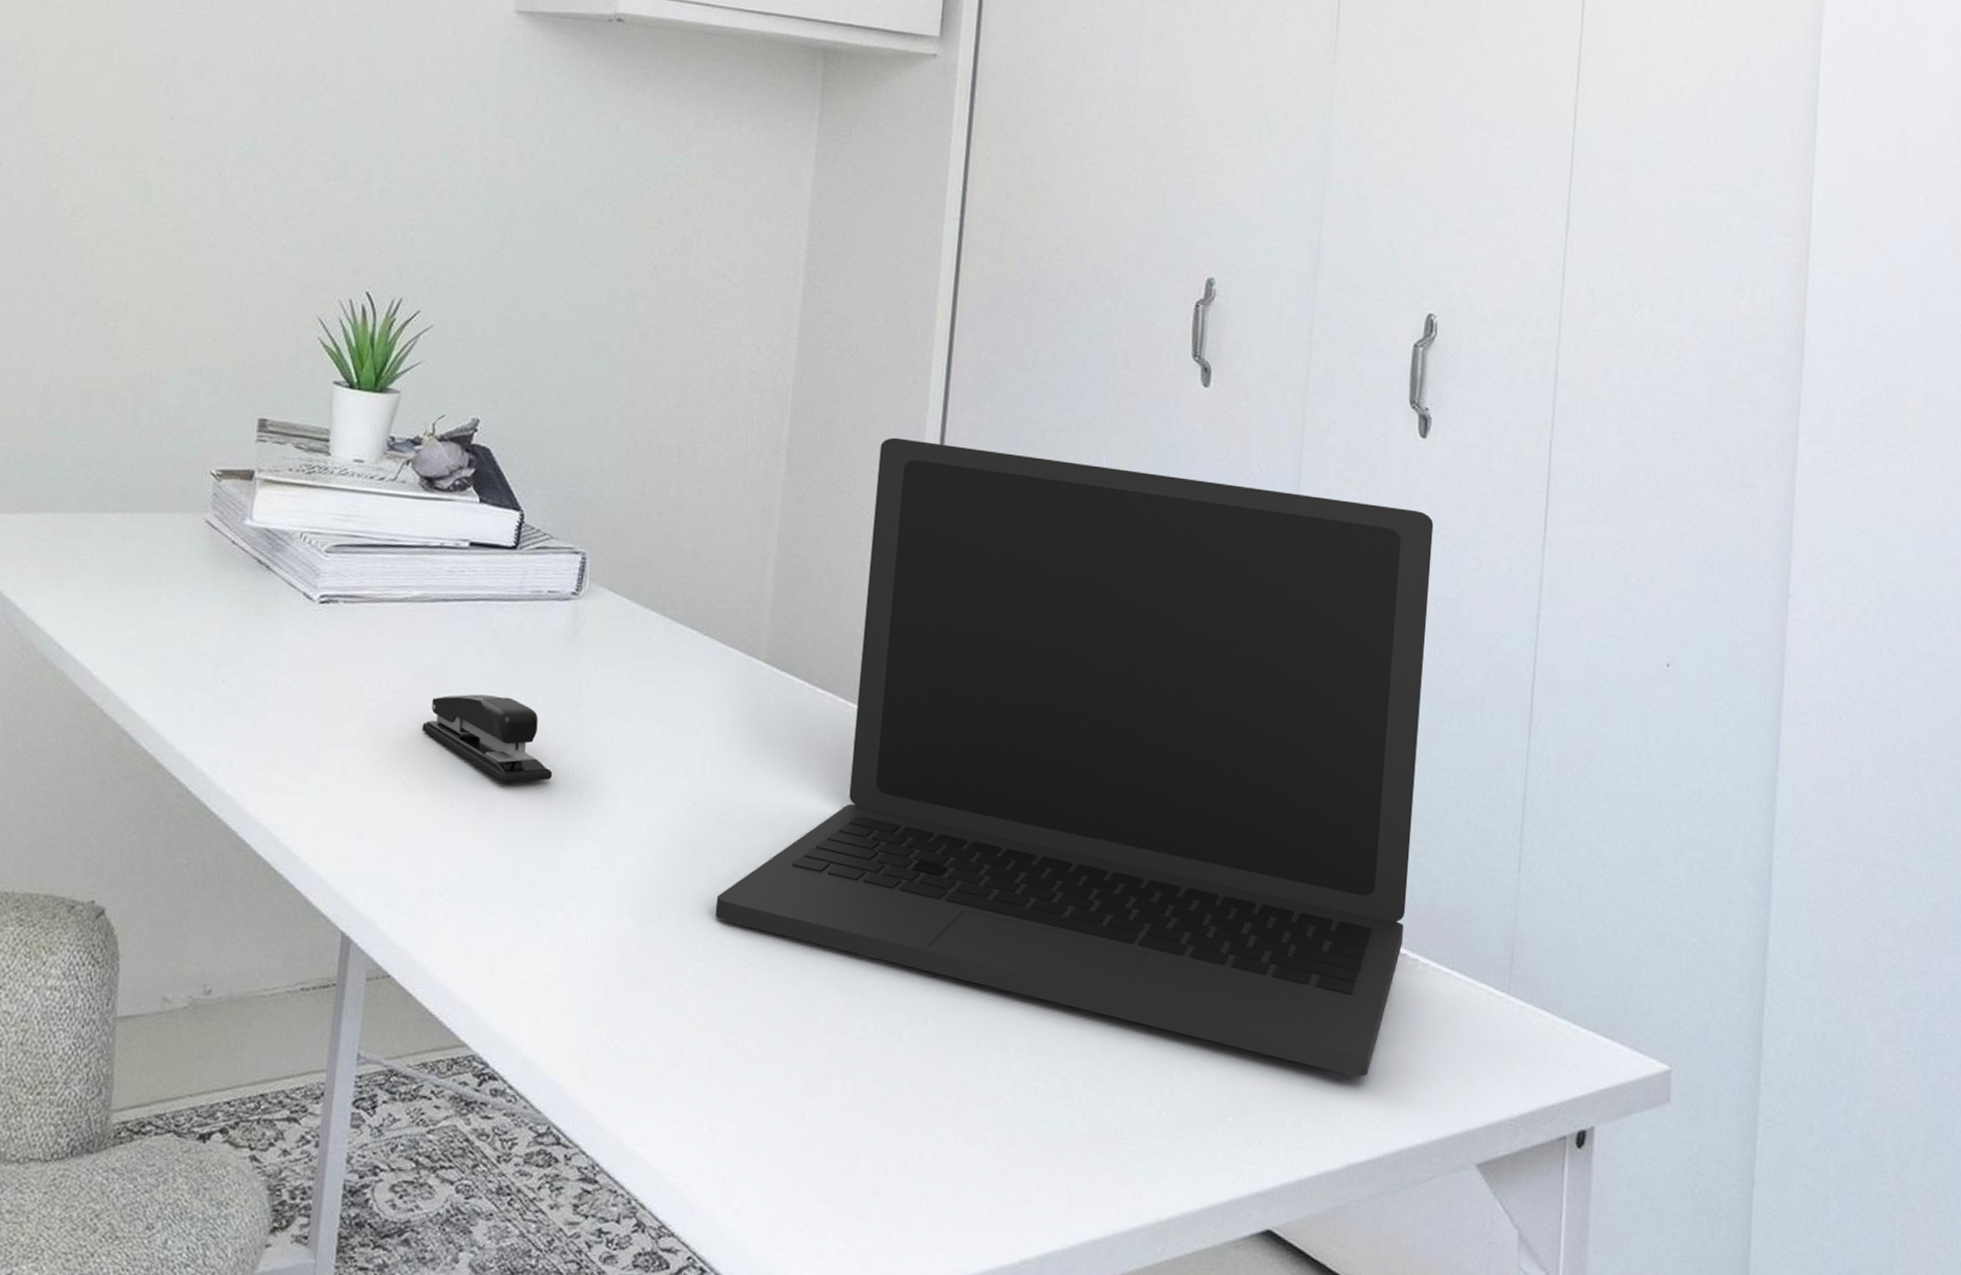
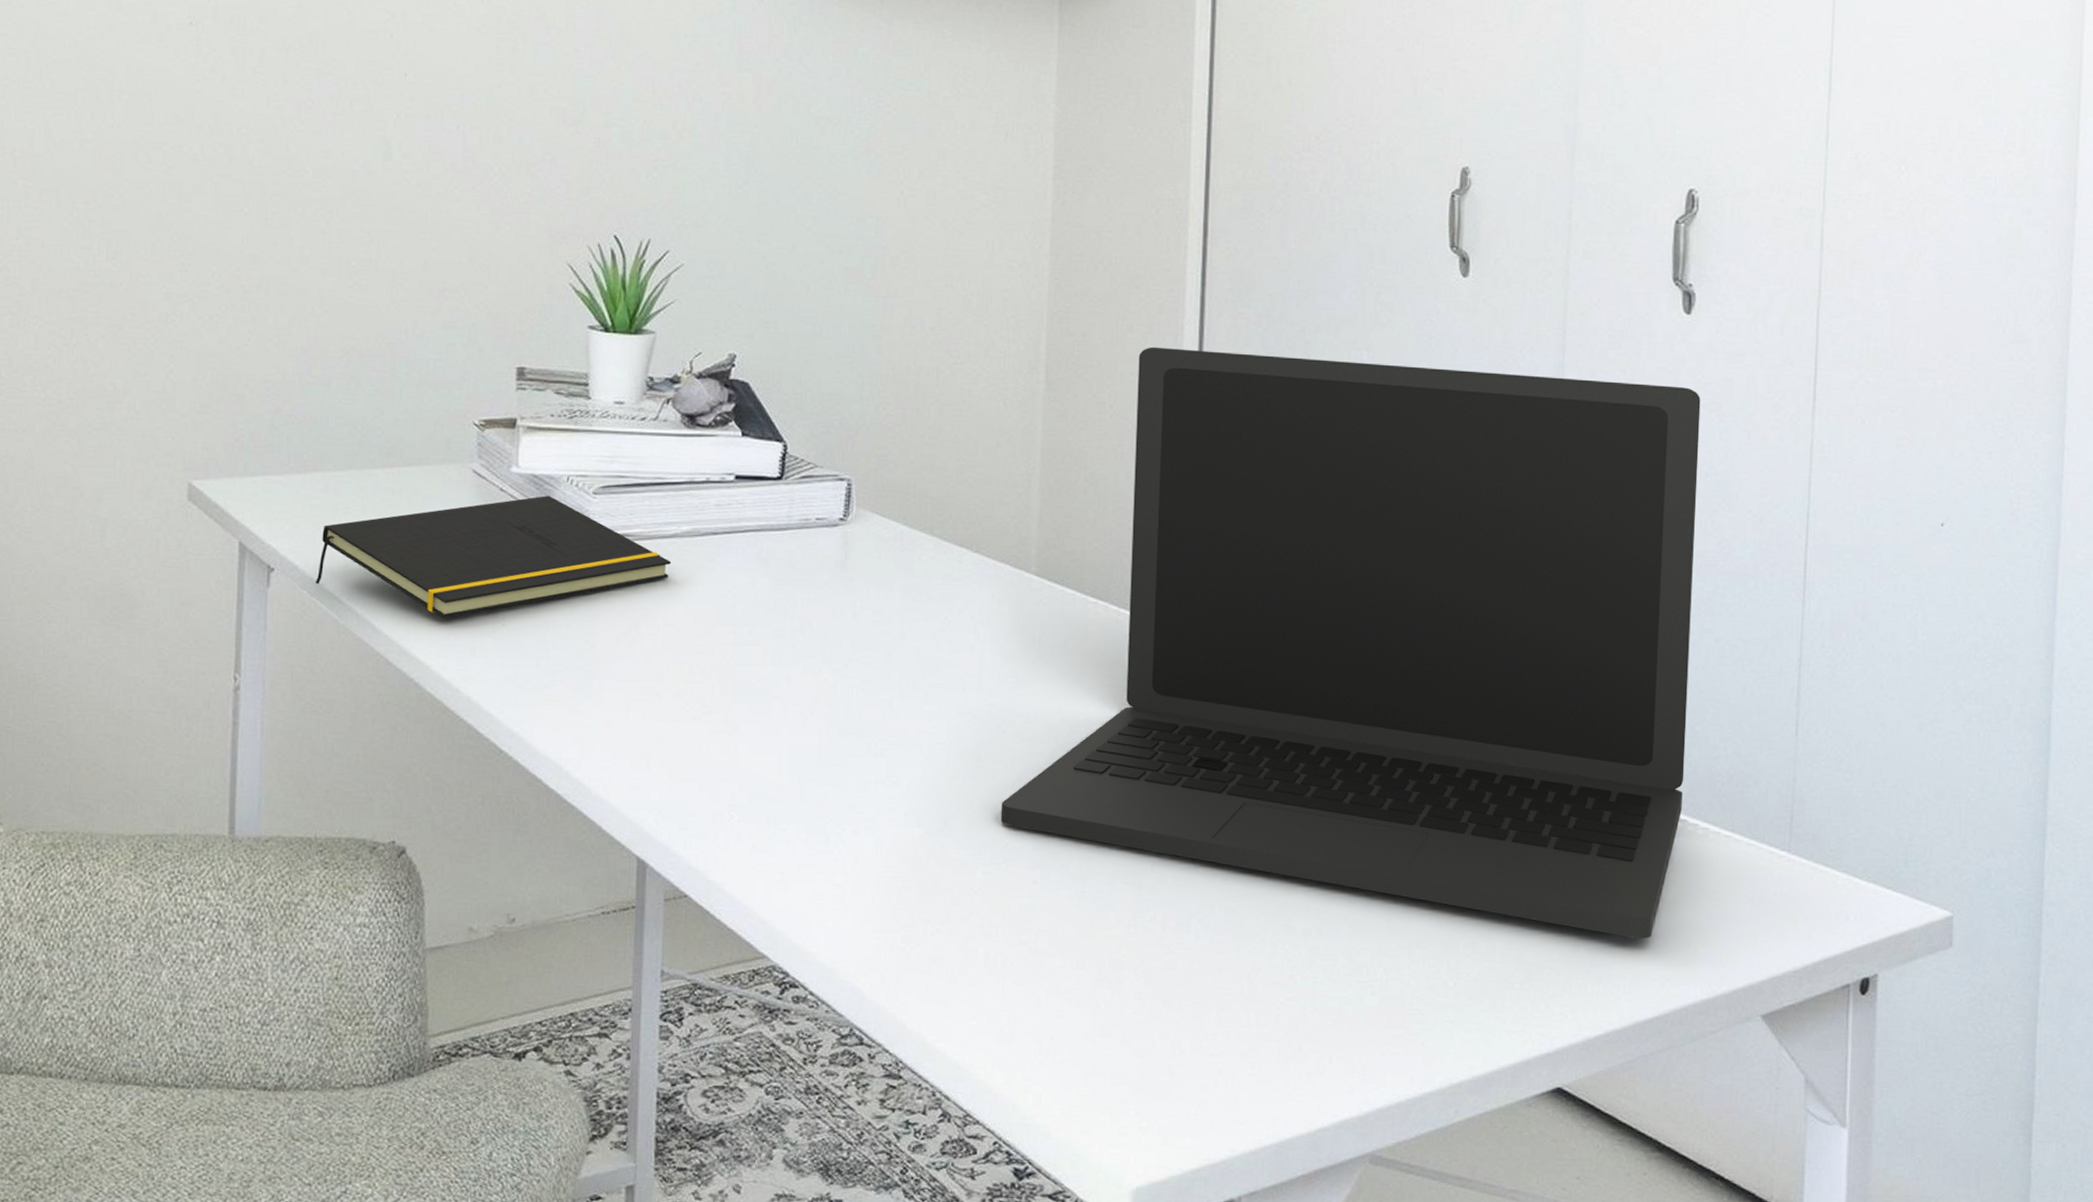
notepad: none [36,551,400,671] -> present [315,496,672,618]
stapler: present [422,694,553,783] -> none [701,623,833,706]

